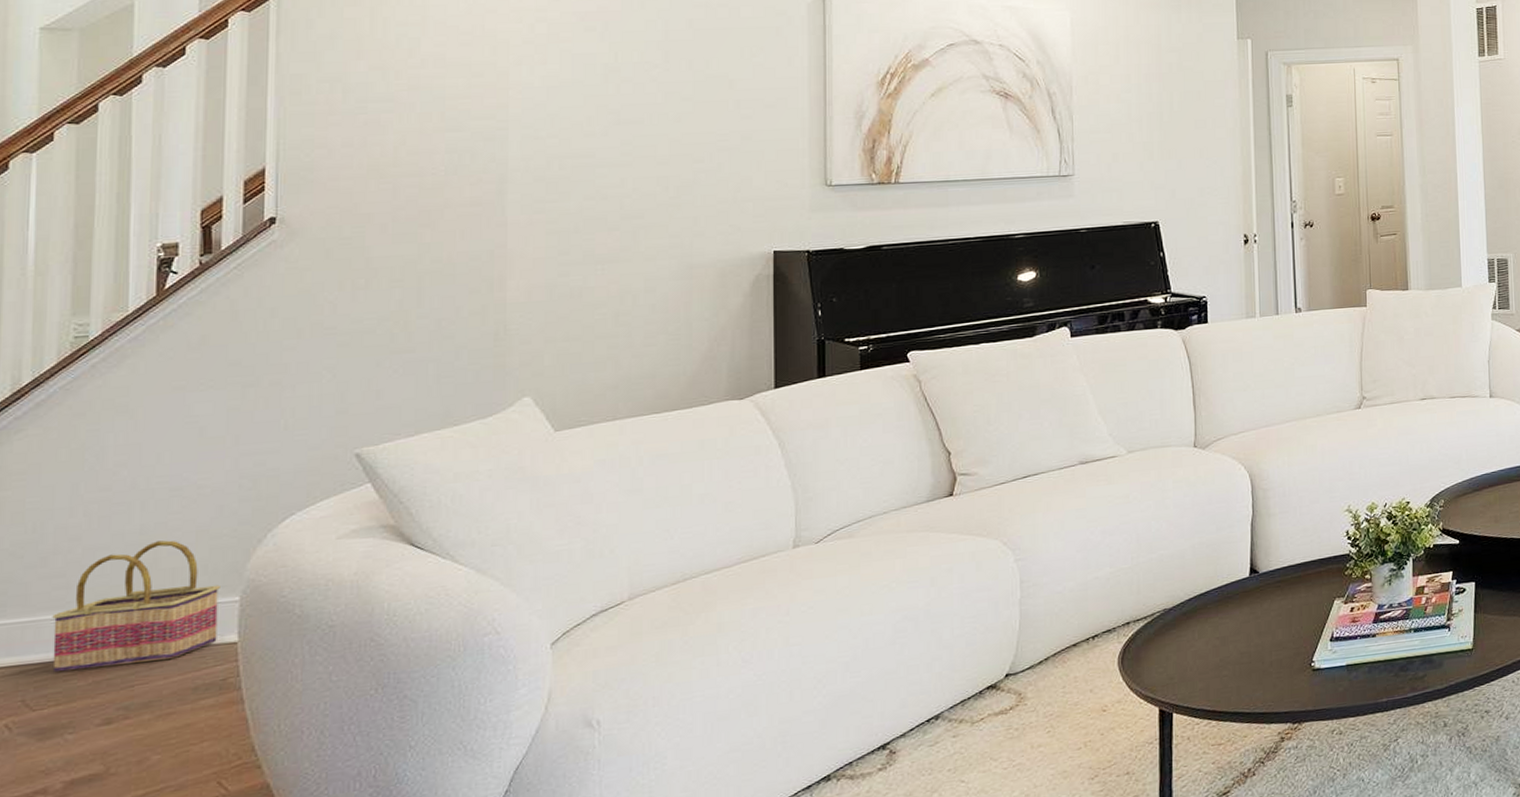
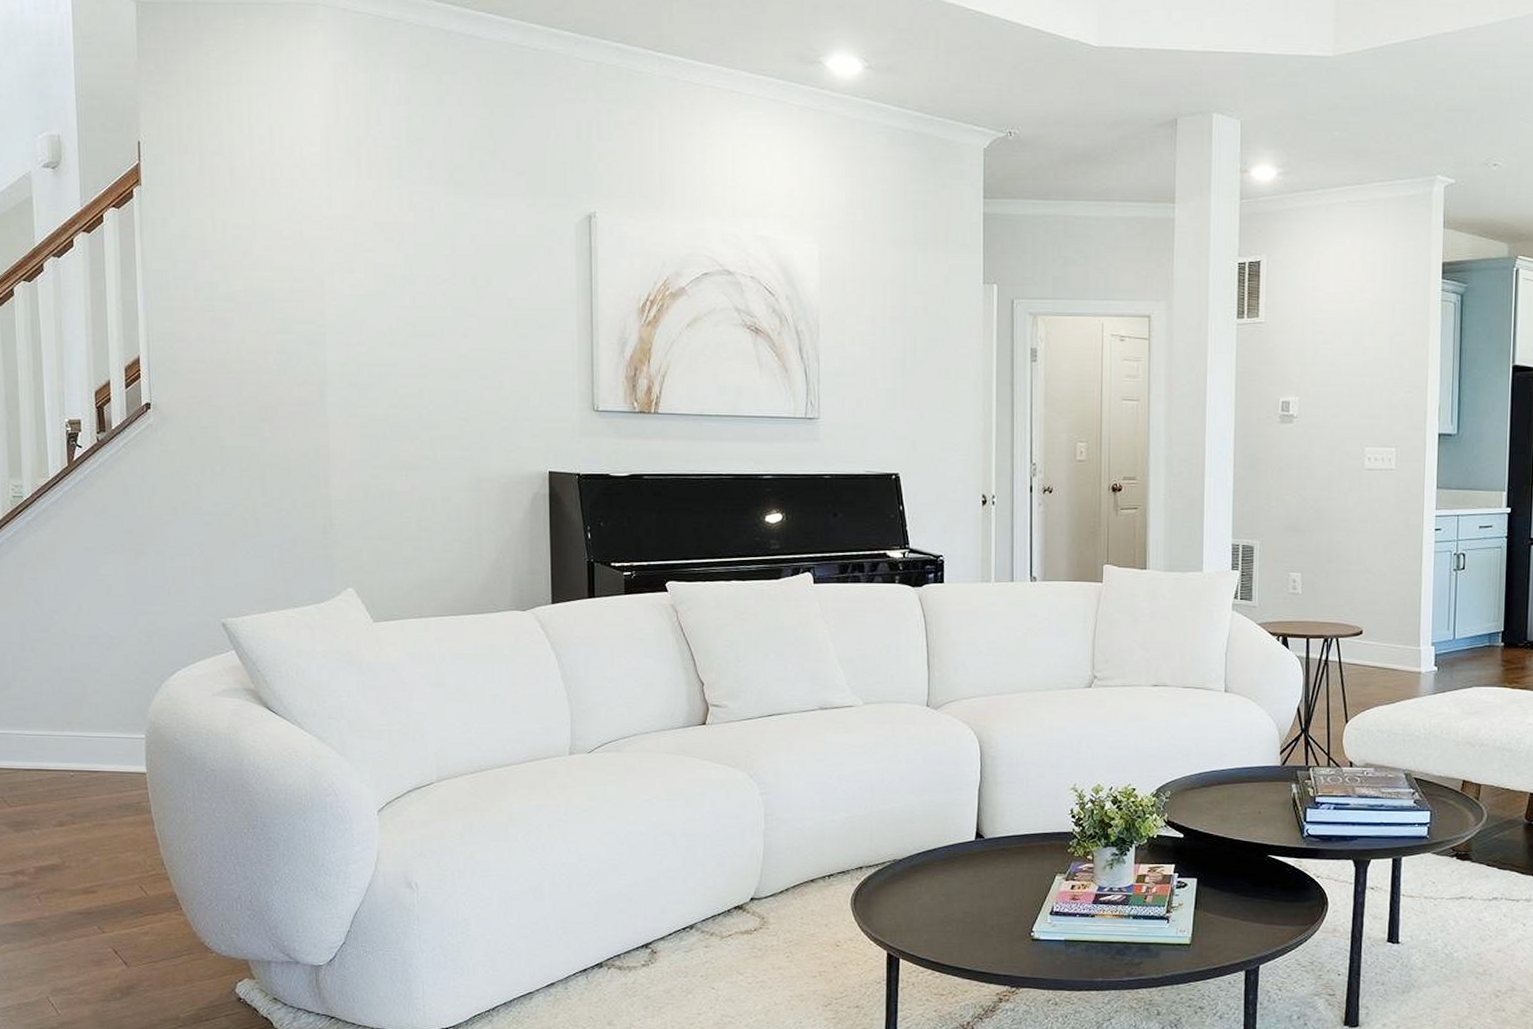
basket: present [52,540,220,673] -> none [16,679,132,780]

